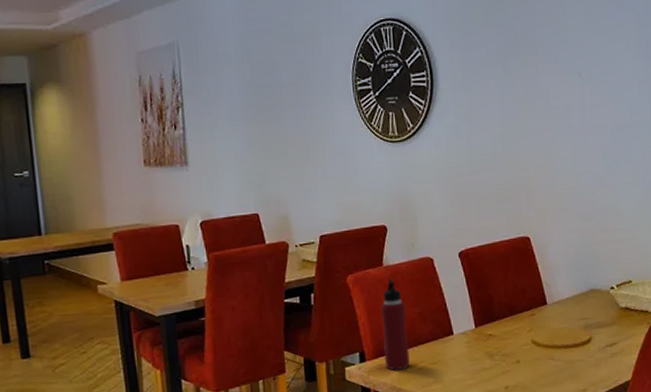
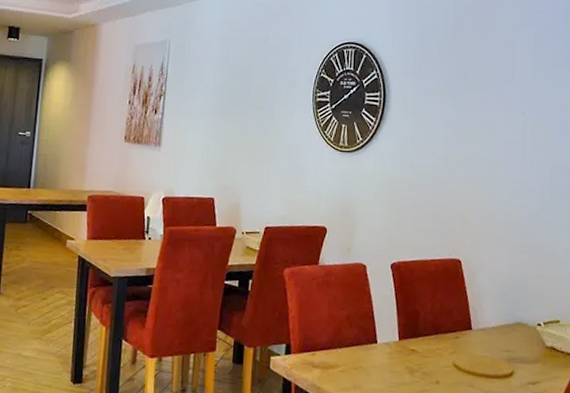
water bottle: present [381,278,410,370] -> none [309,278,335,369]

